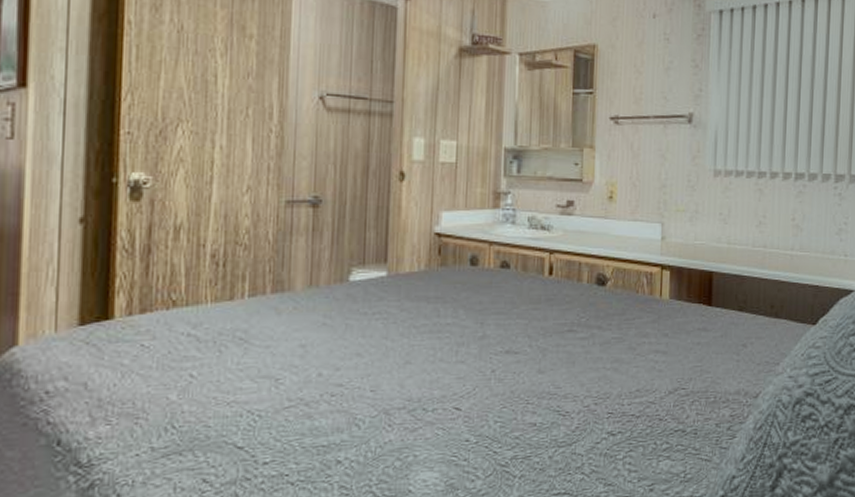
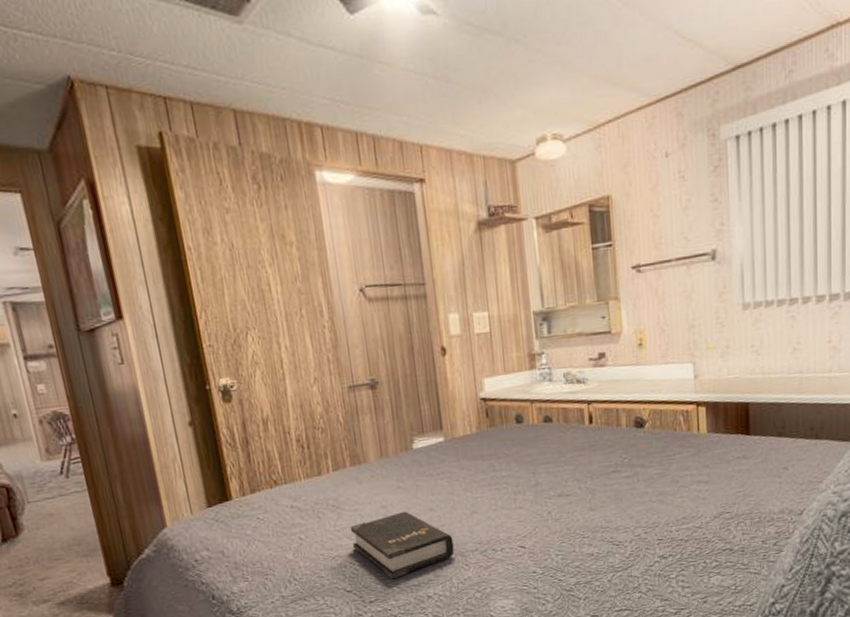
hardback book: none [255,353,379,437] -> present [350,511,455,580]

